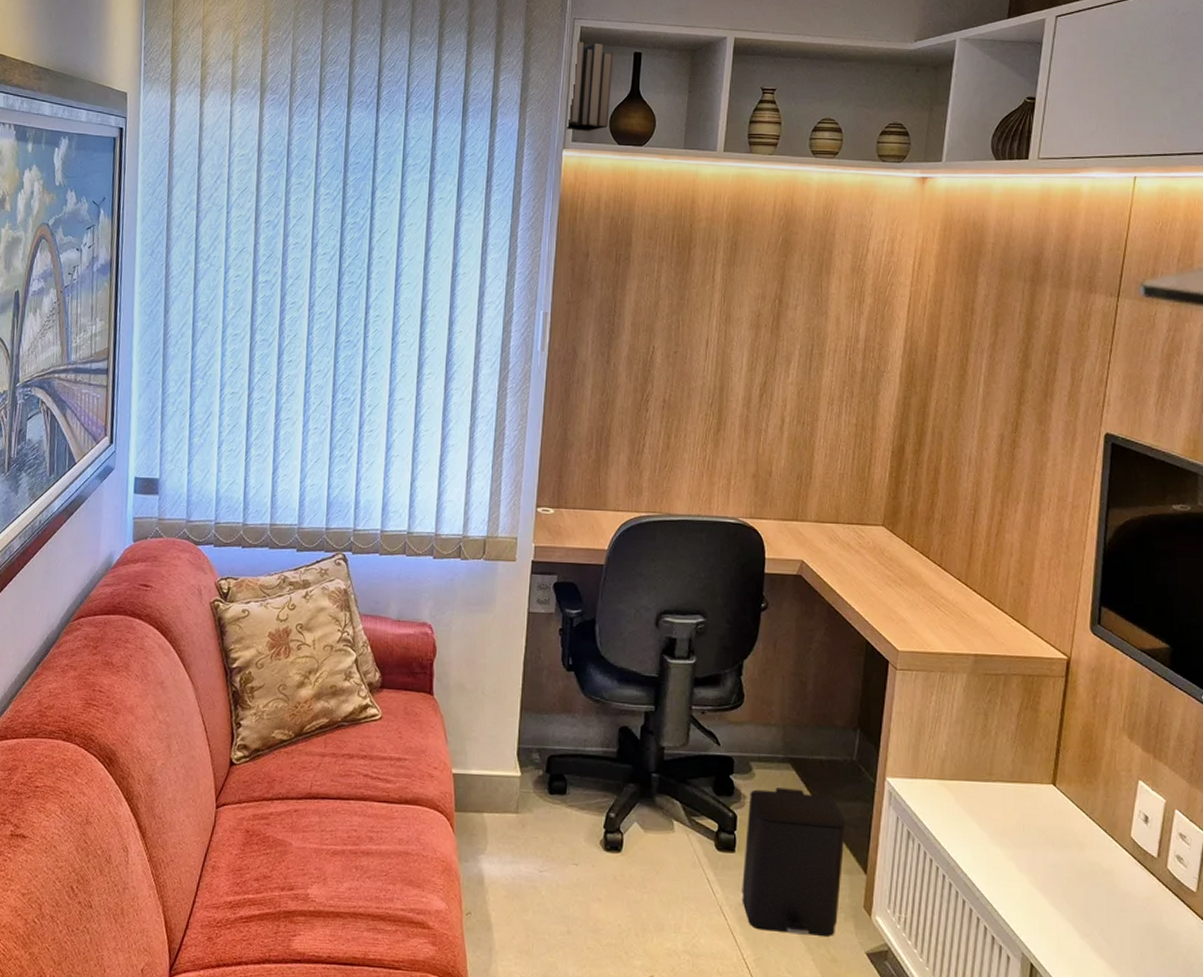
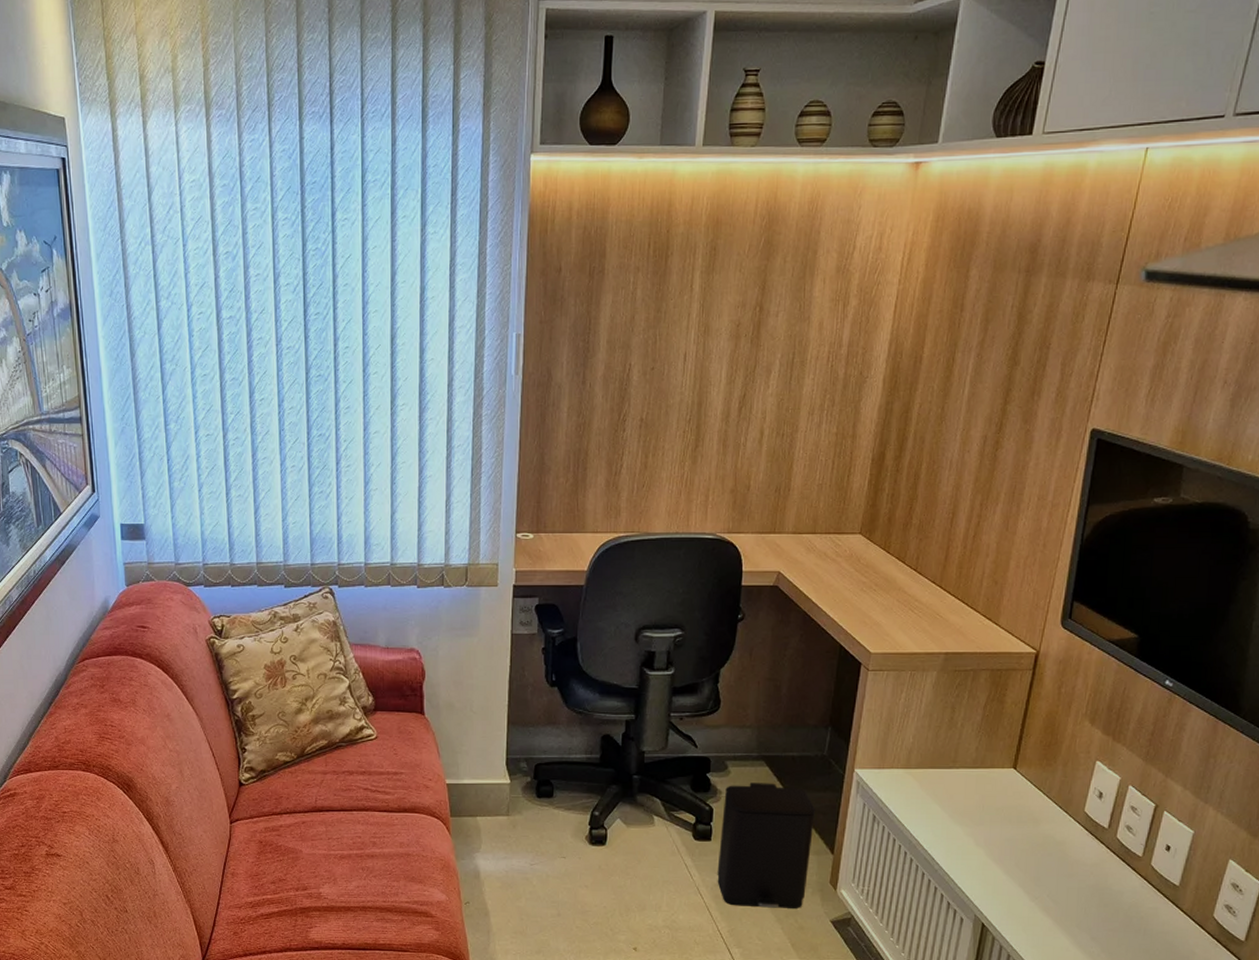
books: present [567,40,614,132] -> none [535,25,583,133]

